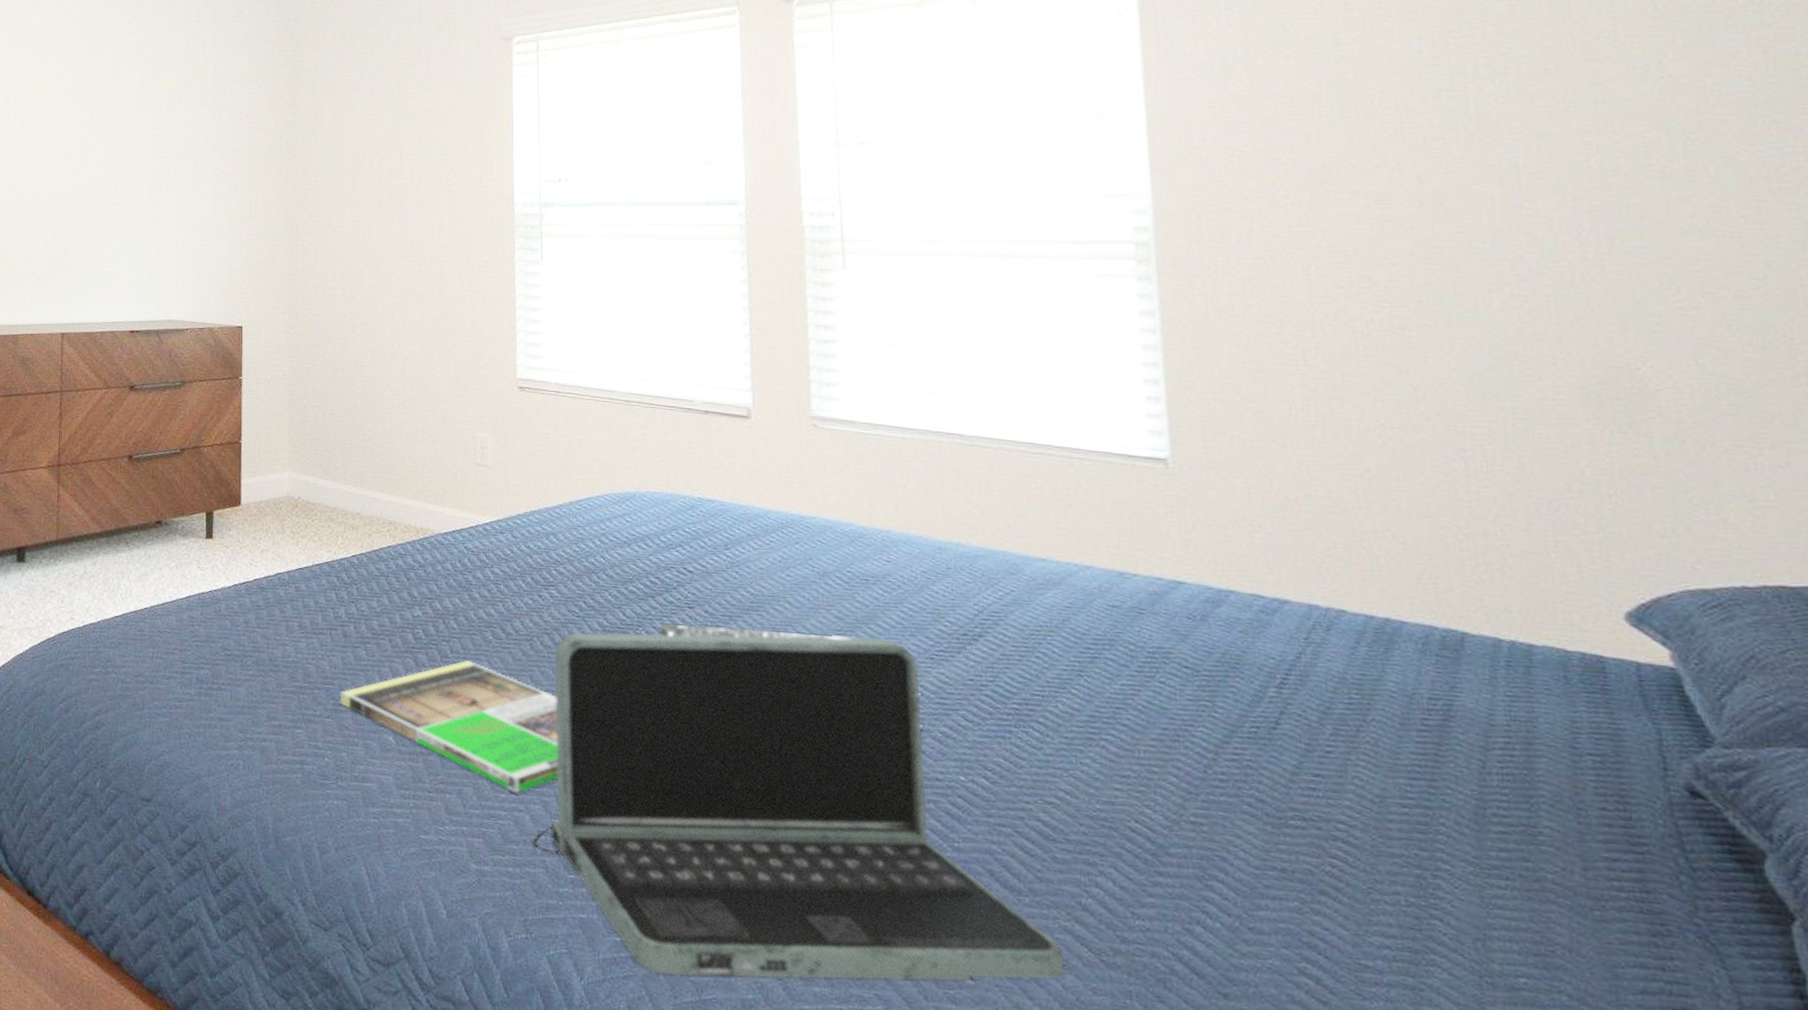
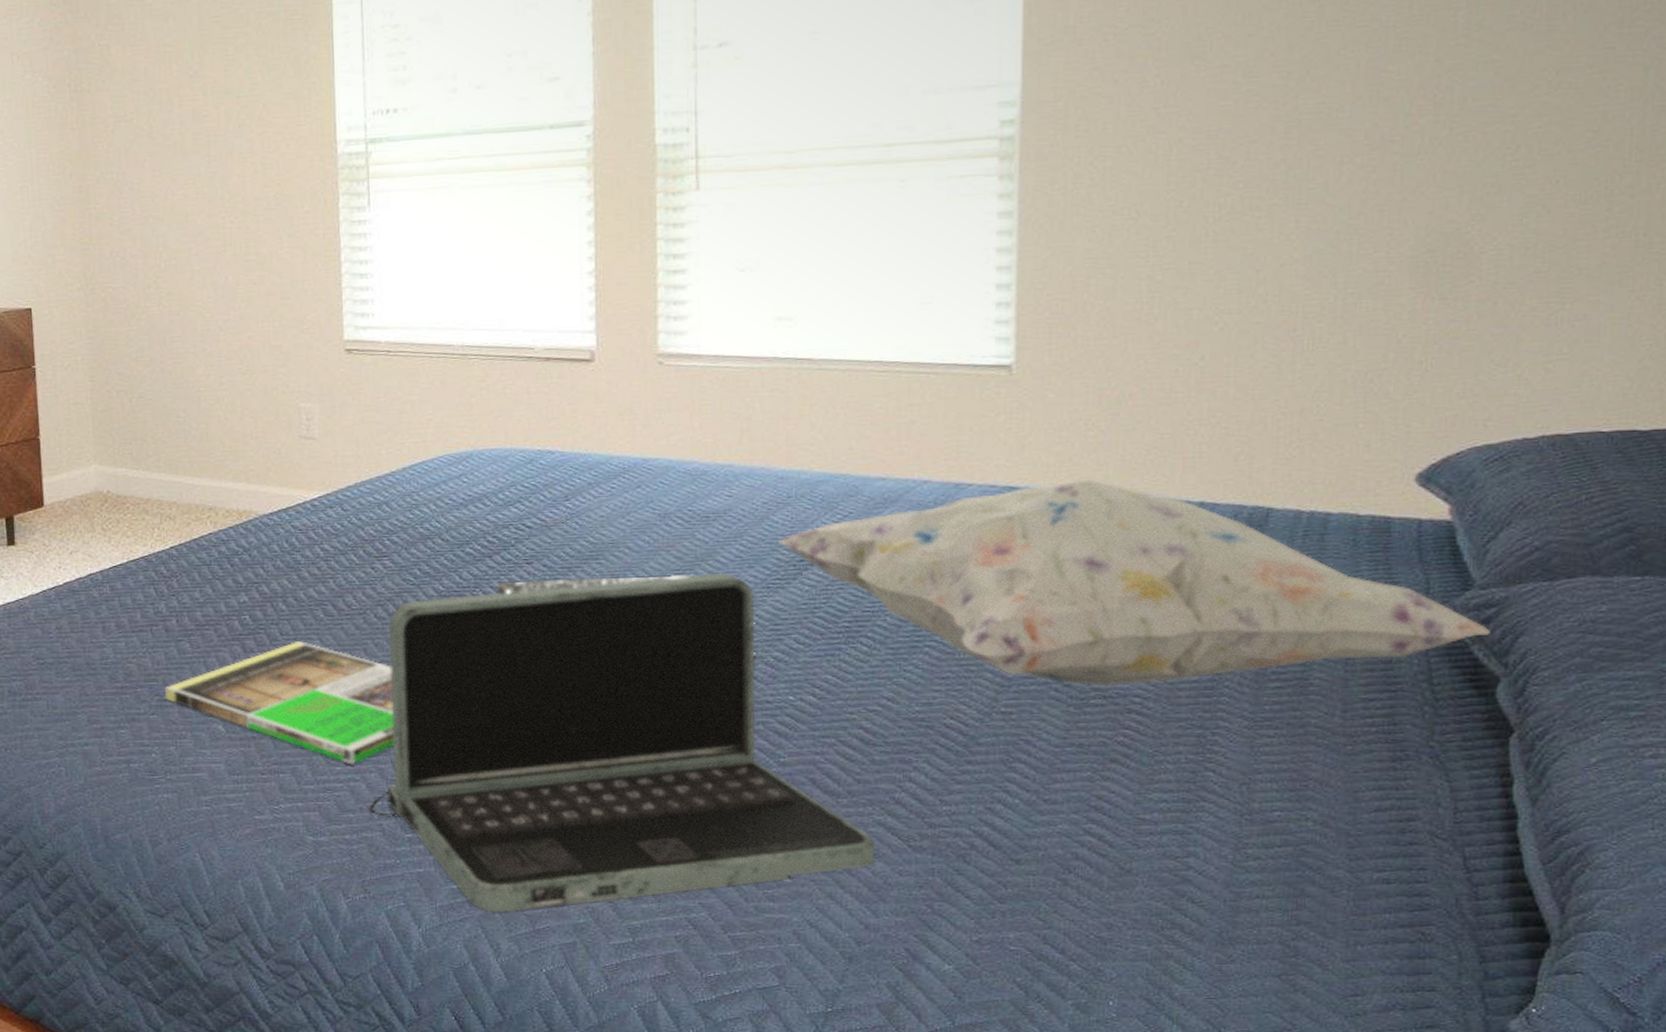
decorative pillow: none [940,581,1744,815] -> present [779,479,1491,687]

